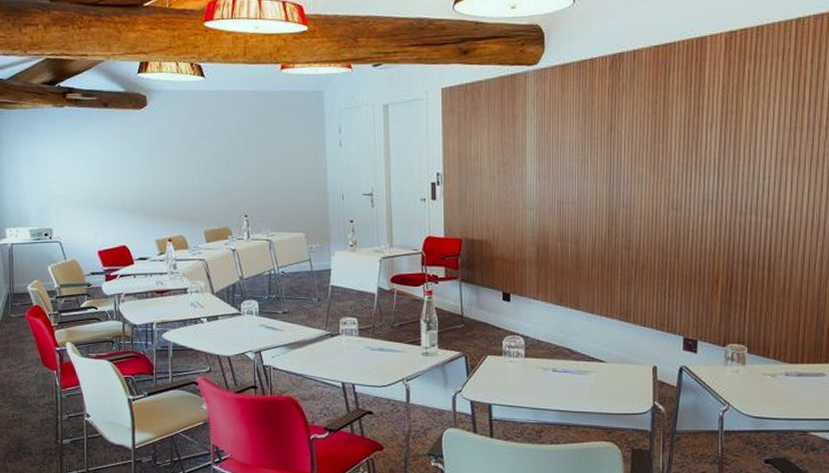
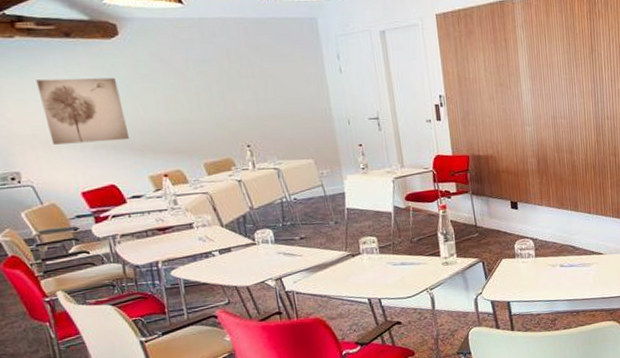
wall art: none [76,145,144,205] -> present [36,77,130,145]

